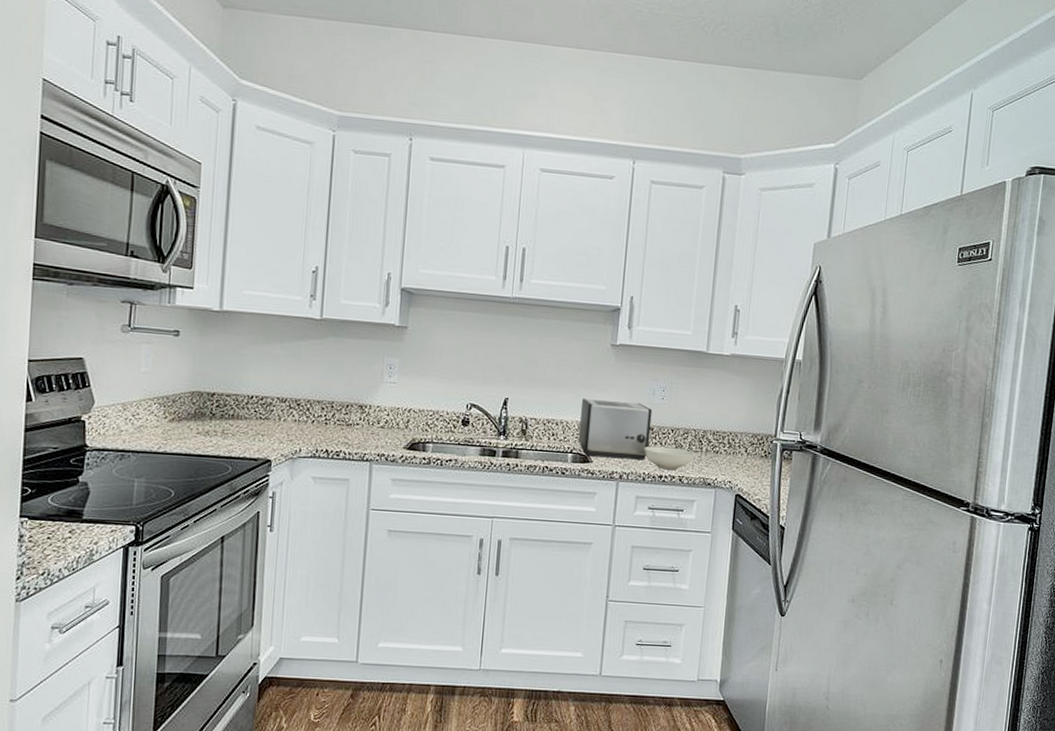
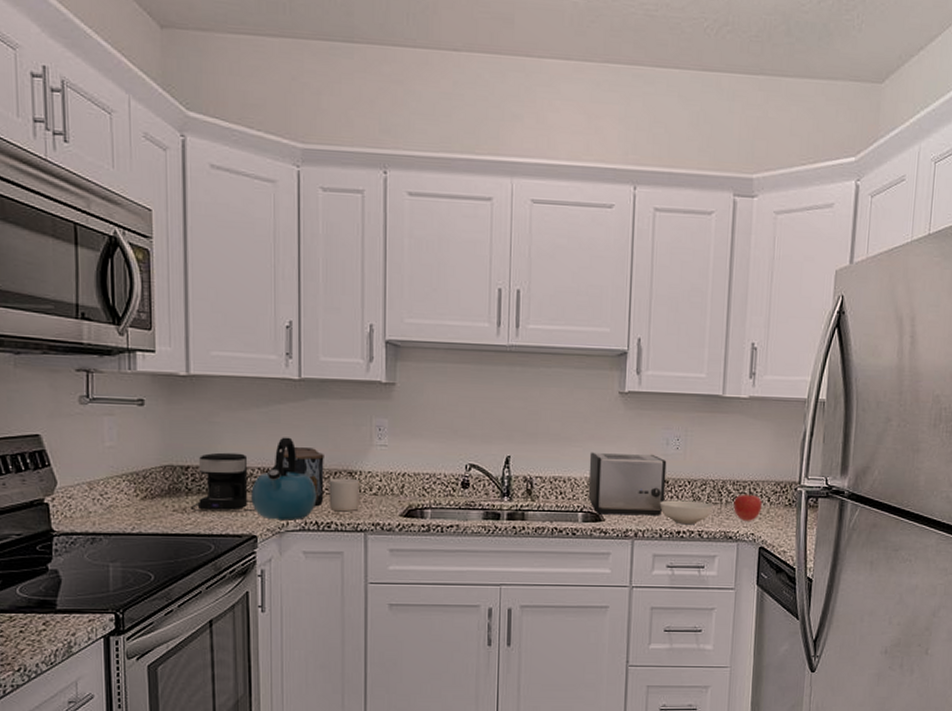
coffee maker: none [213,382,272,438] -> present [191,452,256,513]
kettle: none [269,370,329,448] -> present [251,437,317,521]
canister: none [298,381,338,435] -> present [279,447,324,506]
mug: none [339,410,369,442] -> present [329,478,360,512]
fruit: none [713,442,740,470] -> present [733,491,762,521]

